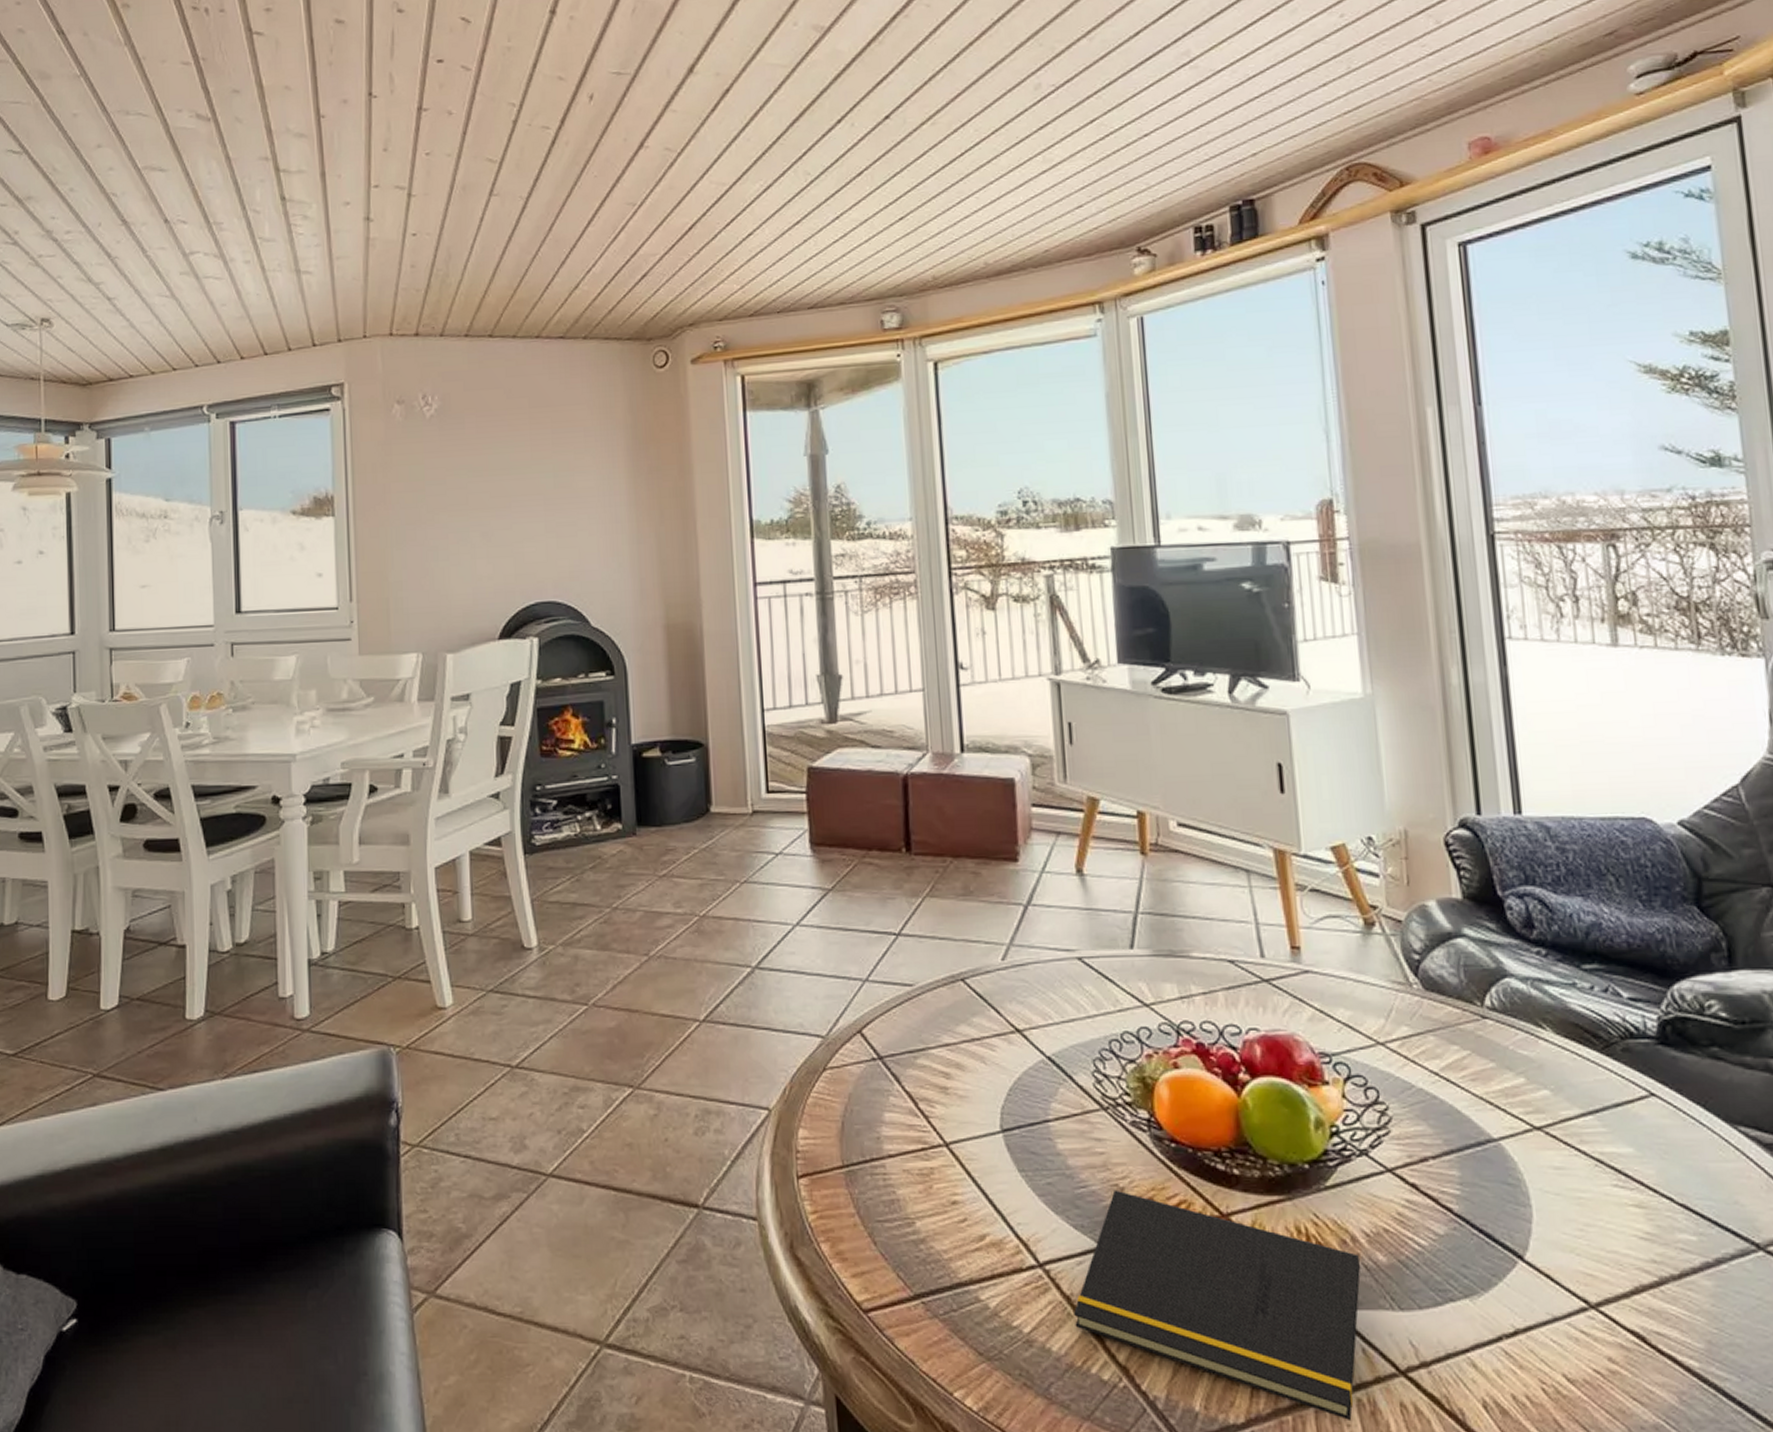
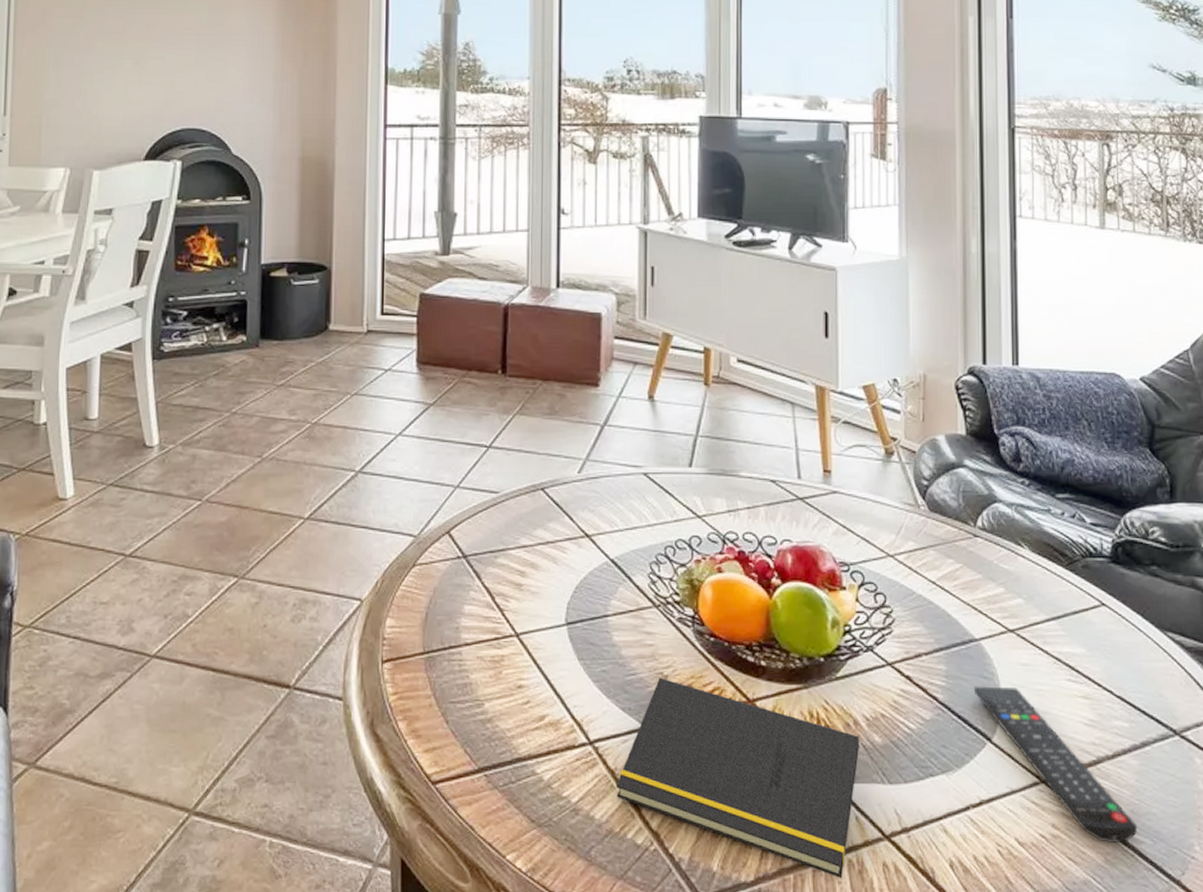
remote control: none [1496,1194,1720,1381] -> present [973,686,1138,844]

